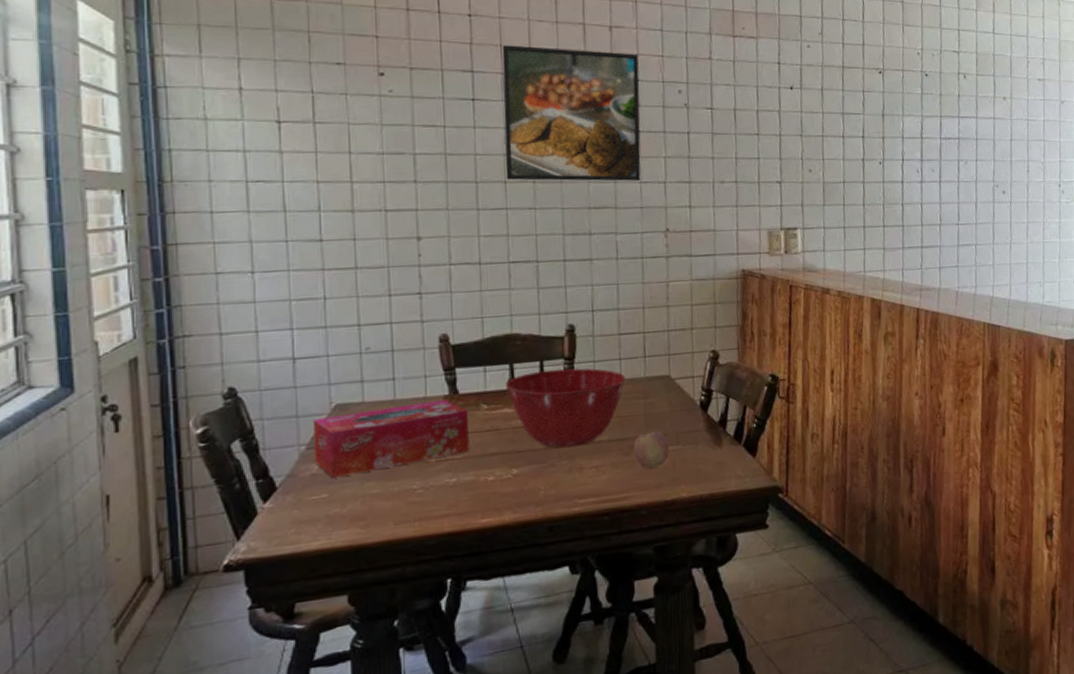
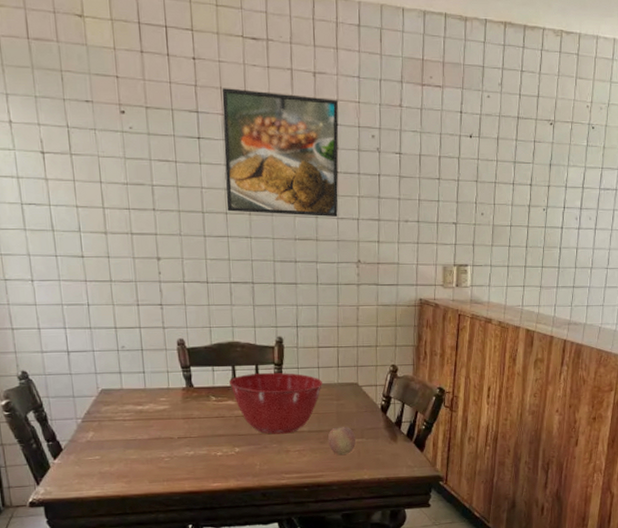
tissue box: present [312,399,469,479] -> none [85,390,203,445]

